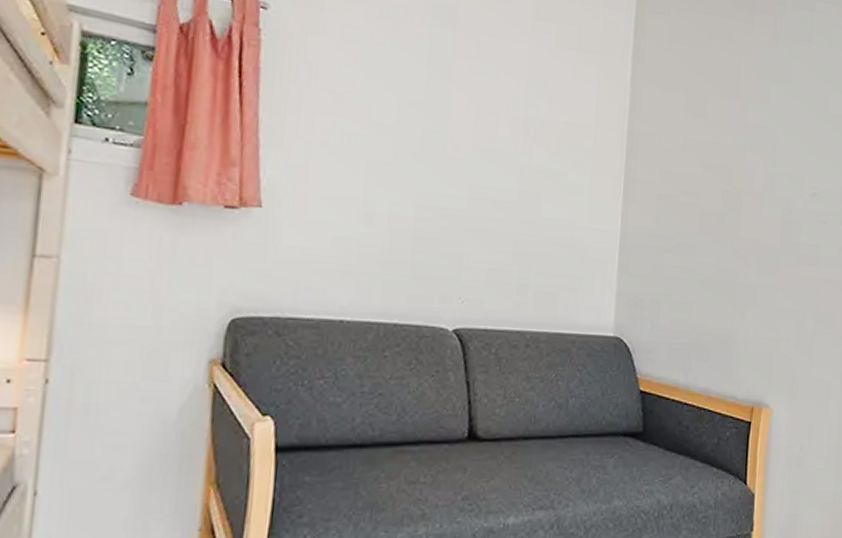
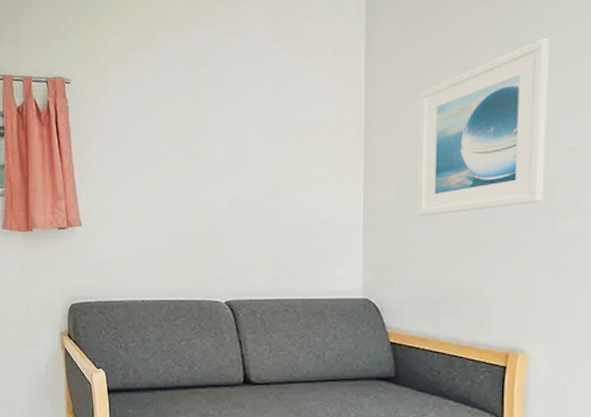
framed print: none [675,80,799,248] -> present [417,39,550,216]

